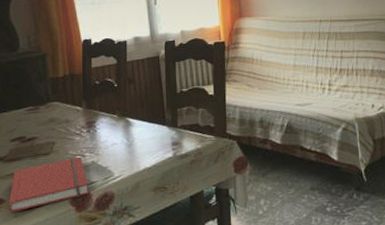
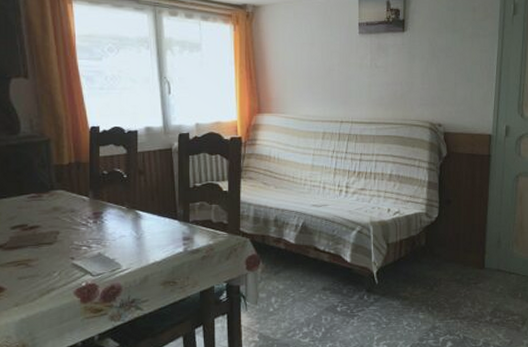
book: present [8,156,89,213] -> none [8,247,95,302]

